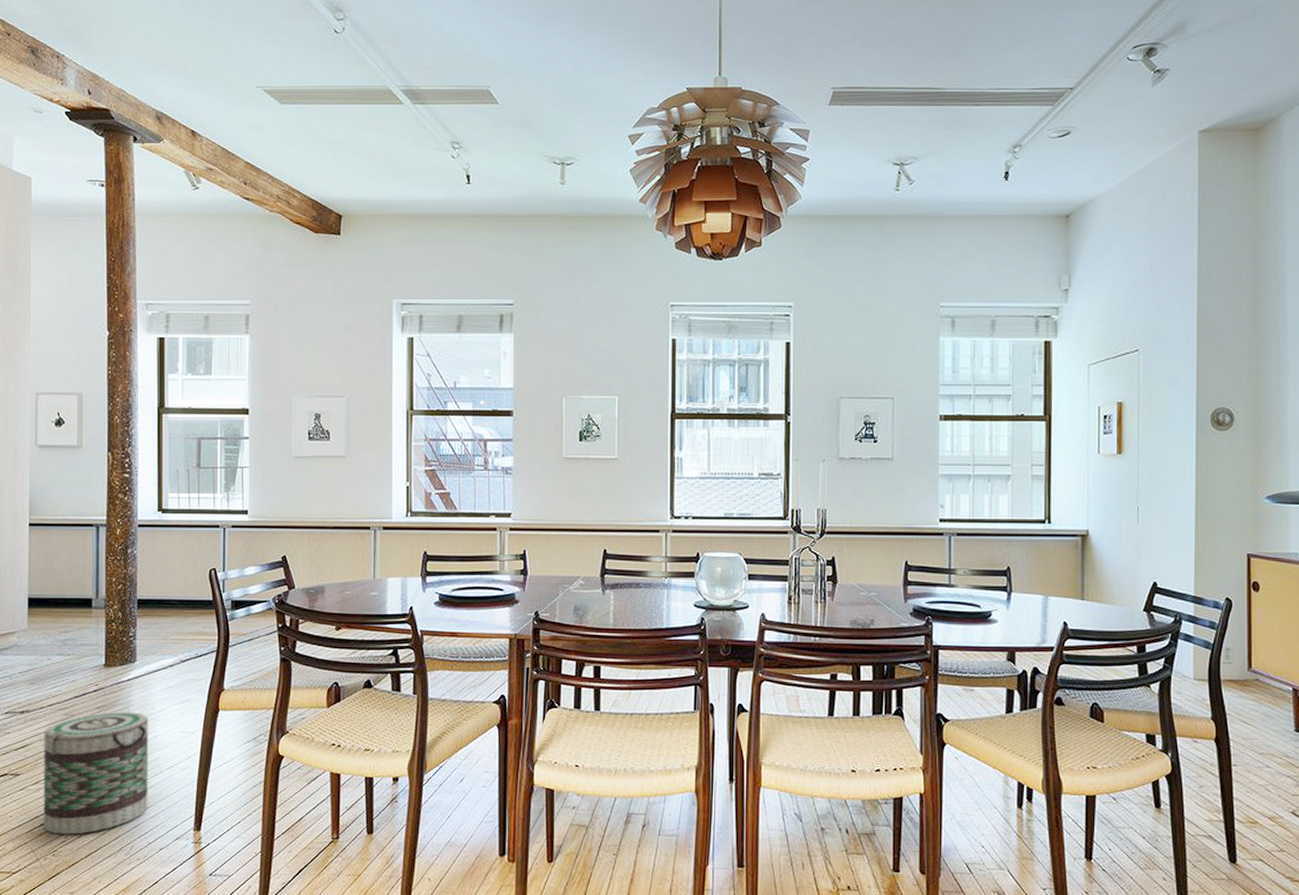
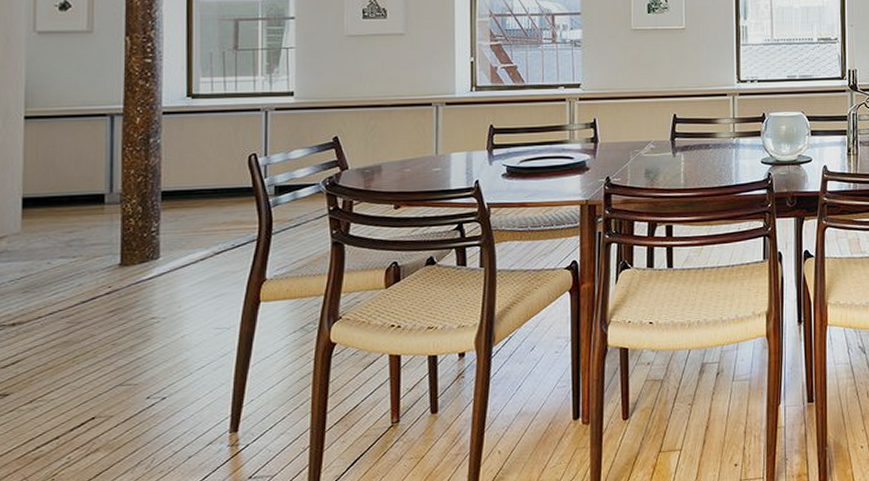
basket: present [43,712,149,835] -> none [39,312,175,456]

